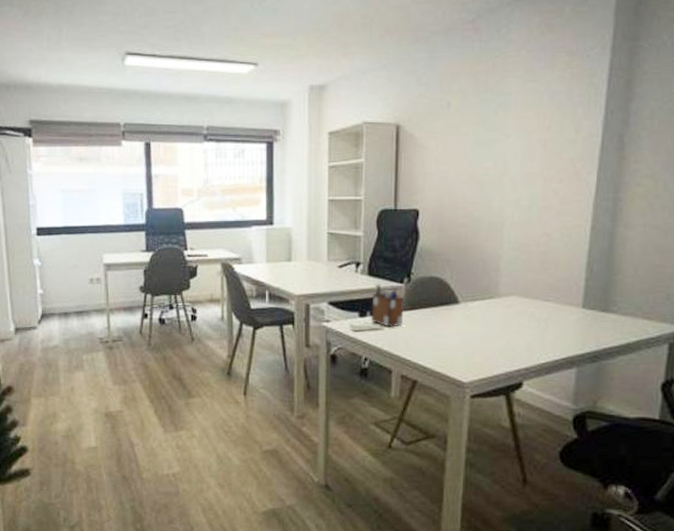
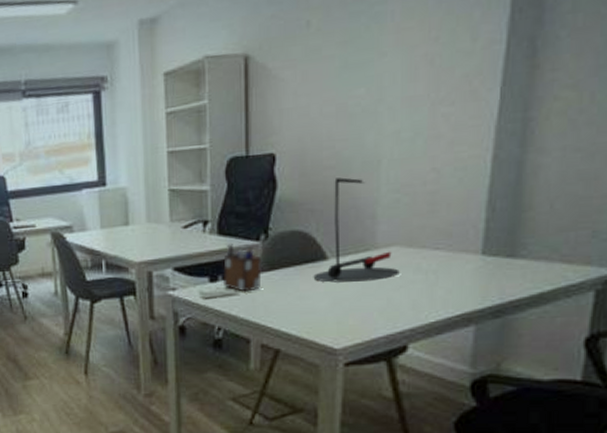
desk lamp: none [447,234,517,324] -> present [313,177,400,283]

